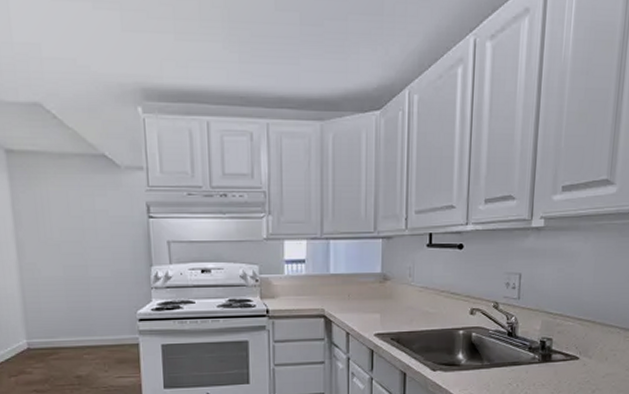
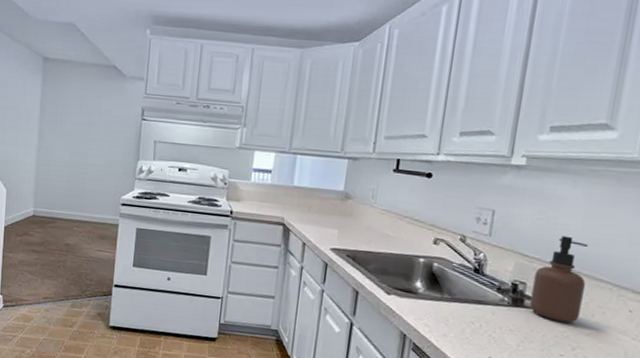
soap dispenser: none [556,289,600,370] -> present [530,235,589,323]

